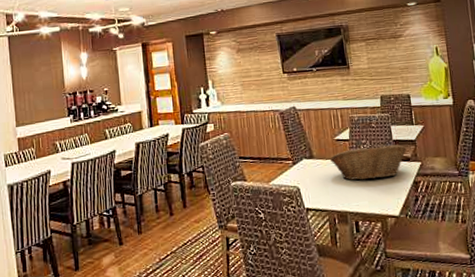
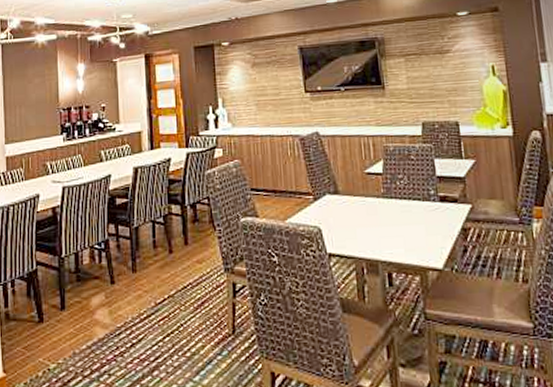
fruit basket: present [330,144,407,180] -> none [359,182,453,223]

